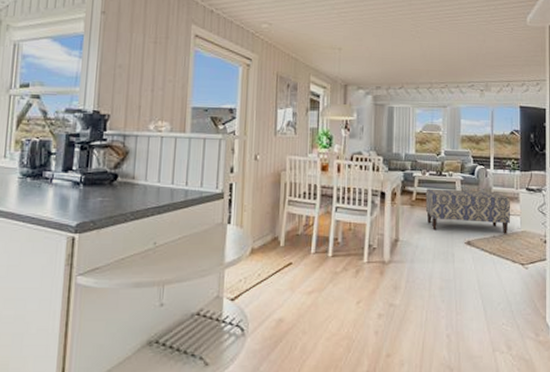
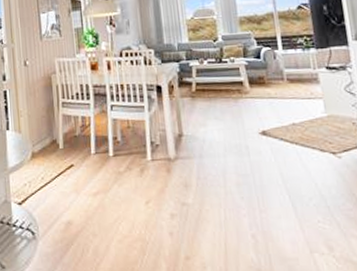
bench: present [425,188,511,234] -> none [206,74,312,122]

